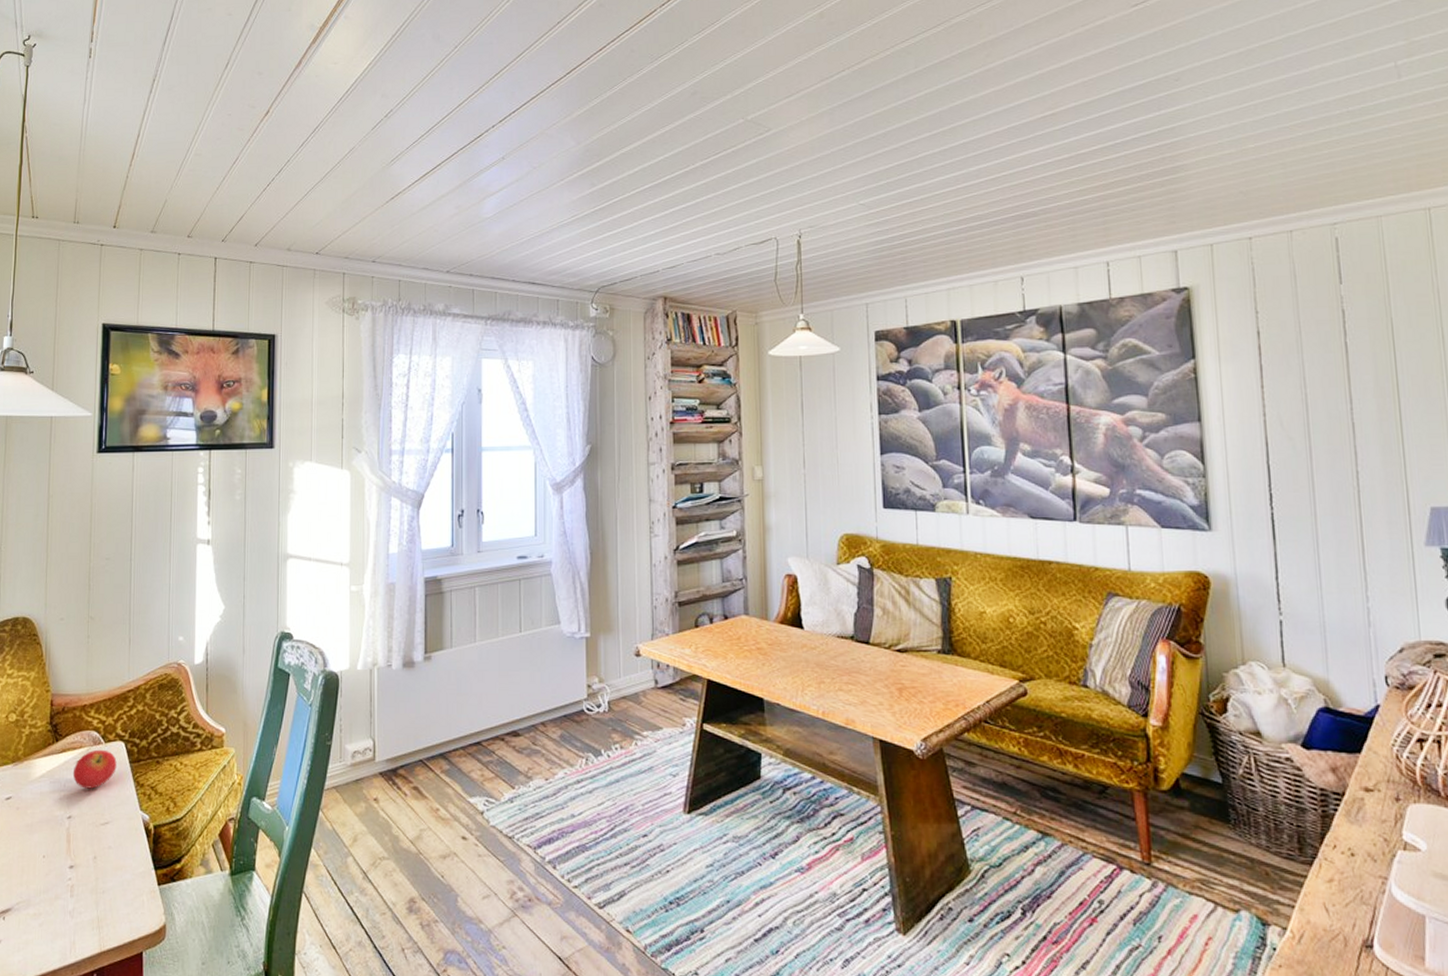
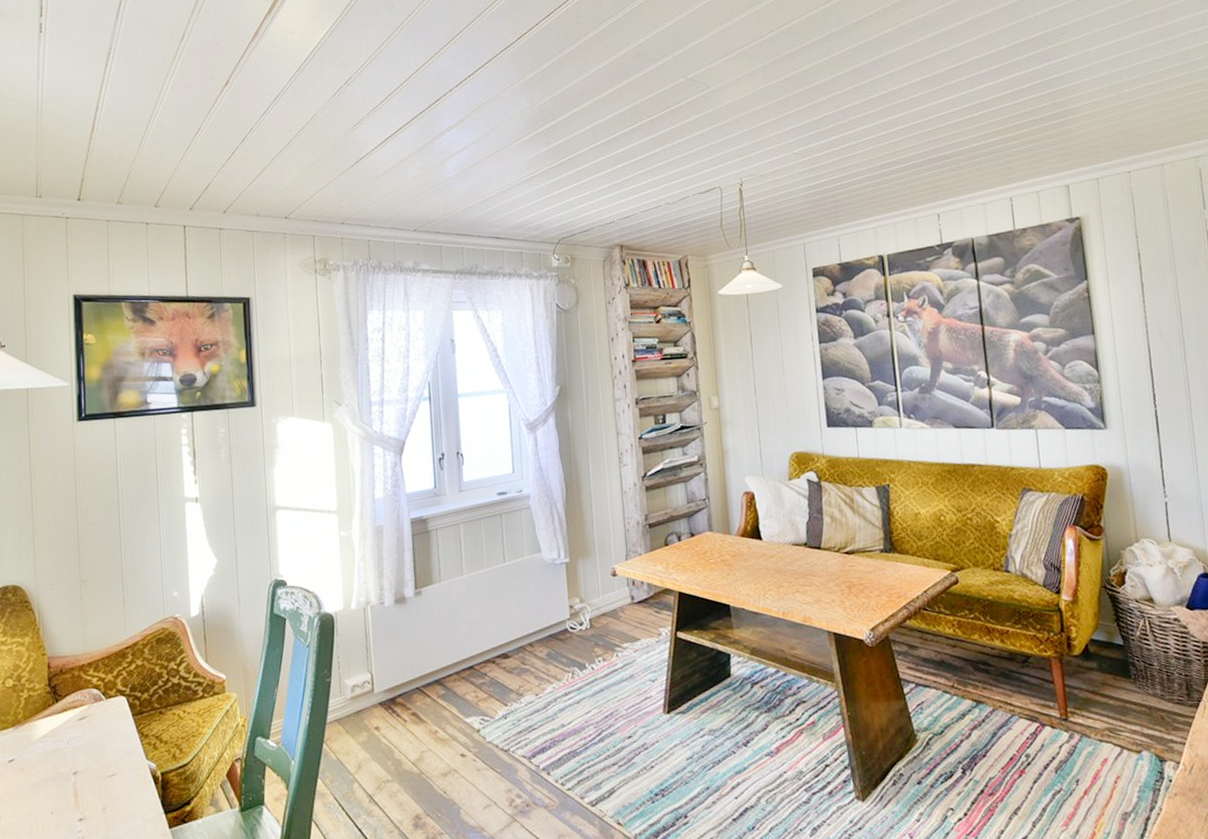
fruit: present [72,749,117,789] -> none [75,705,120,744]

